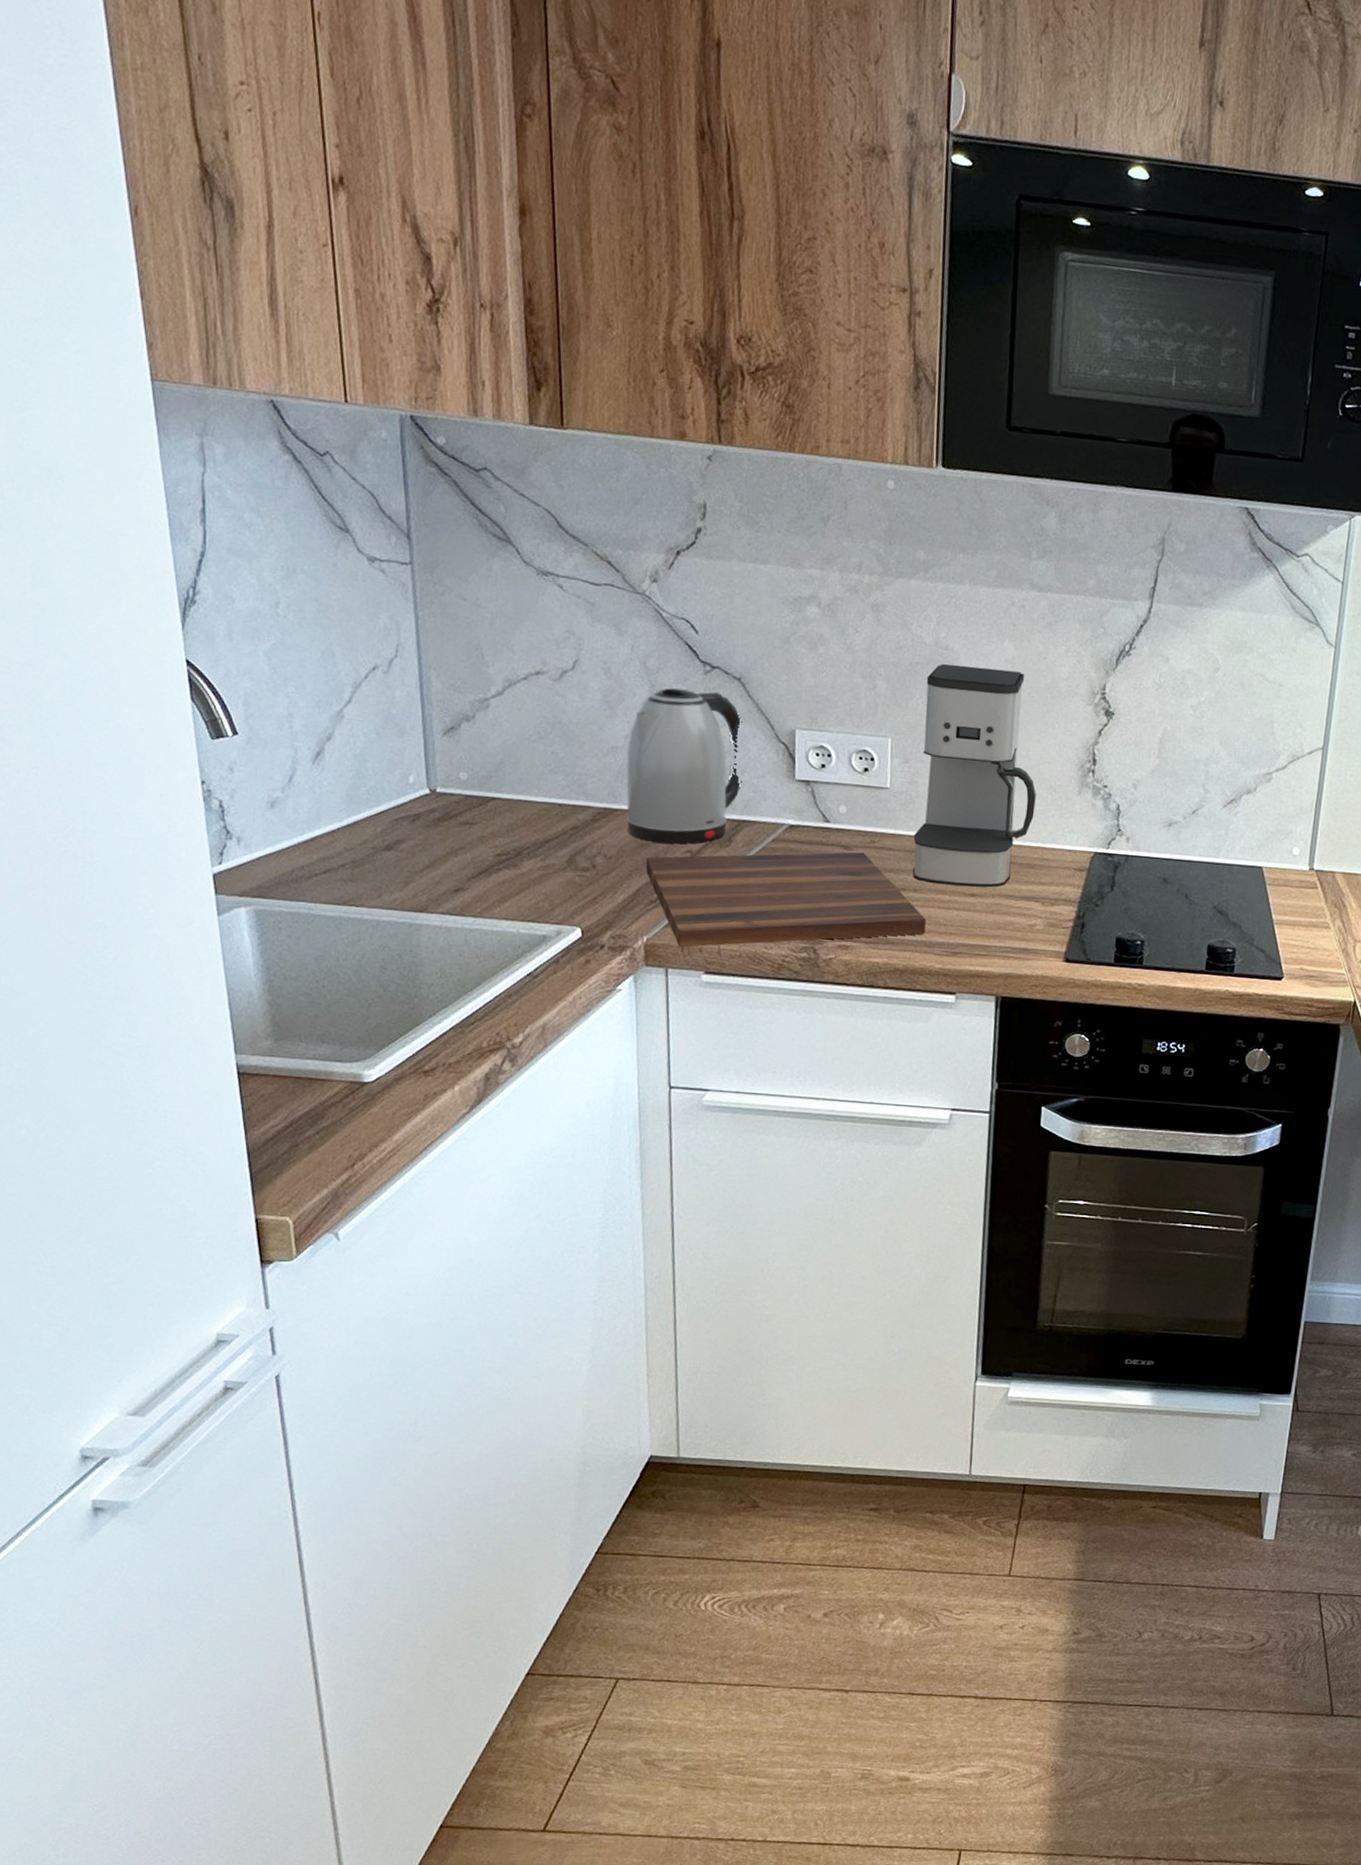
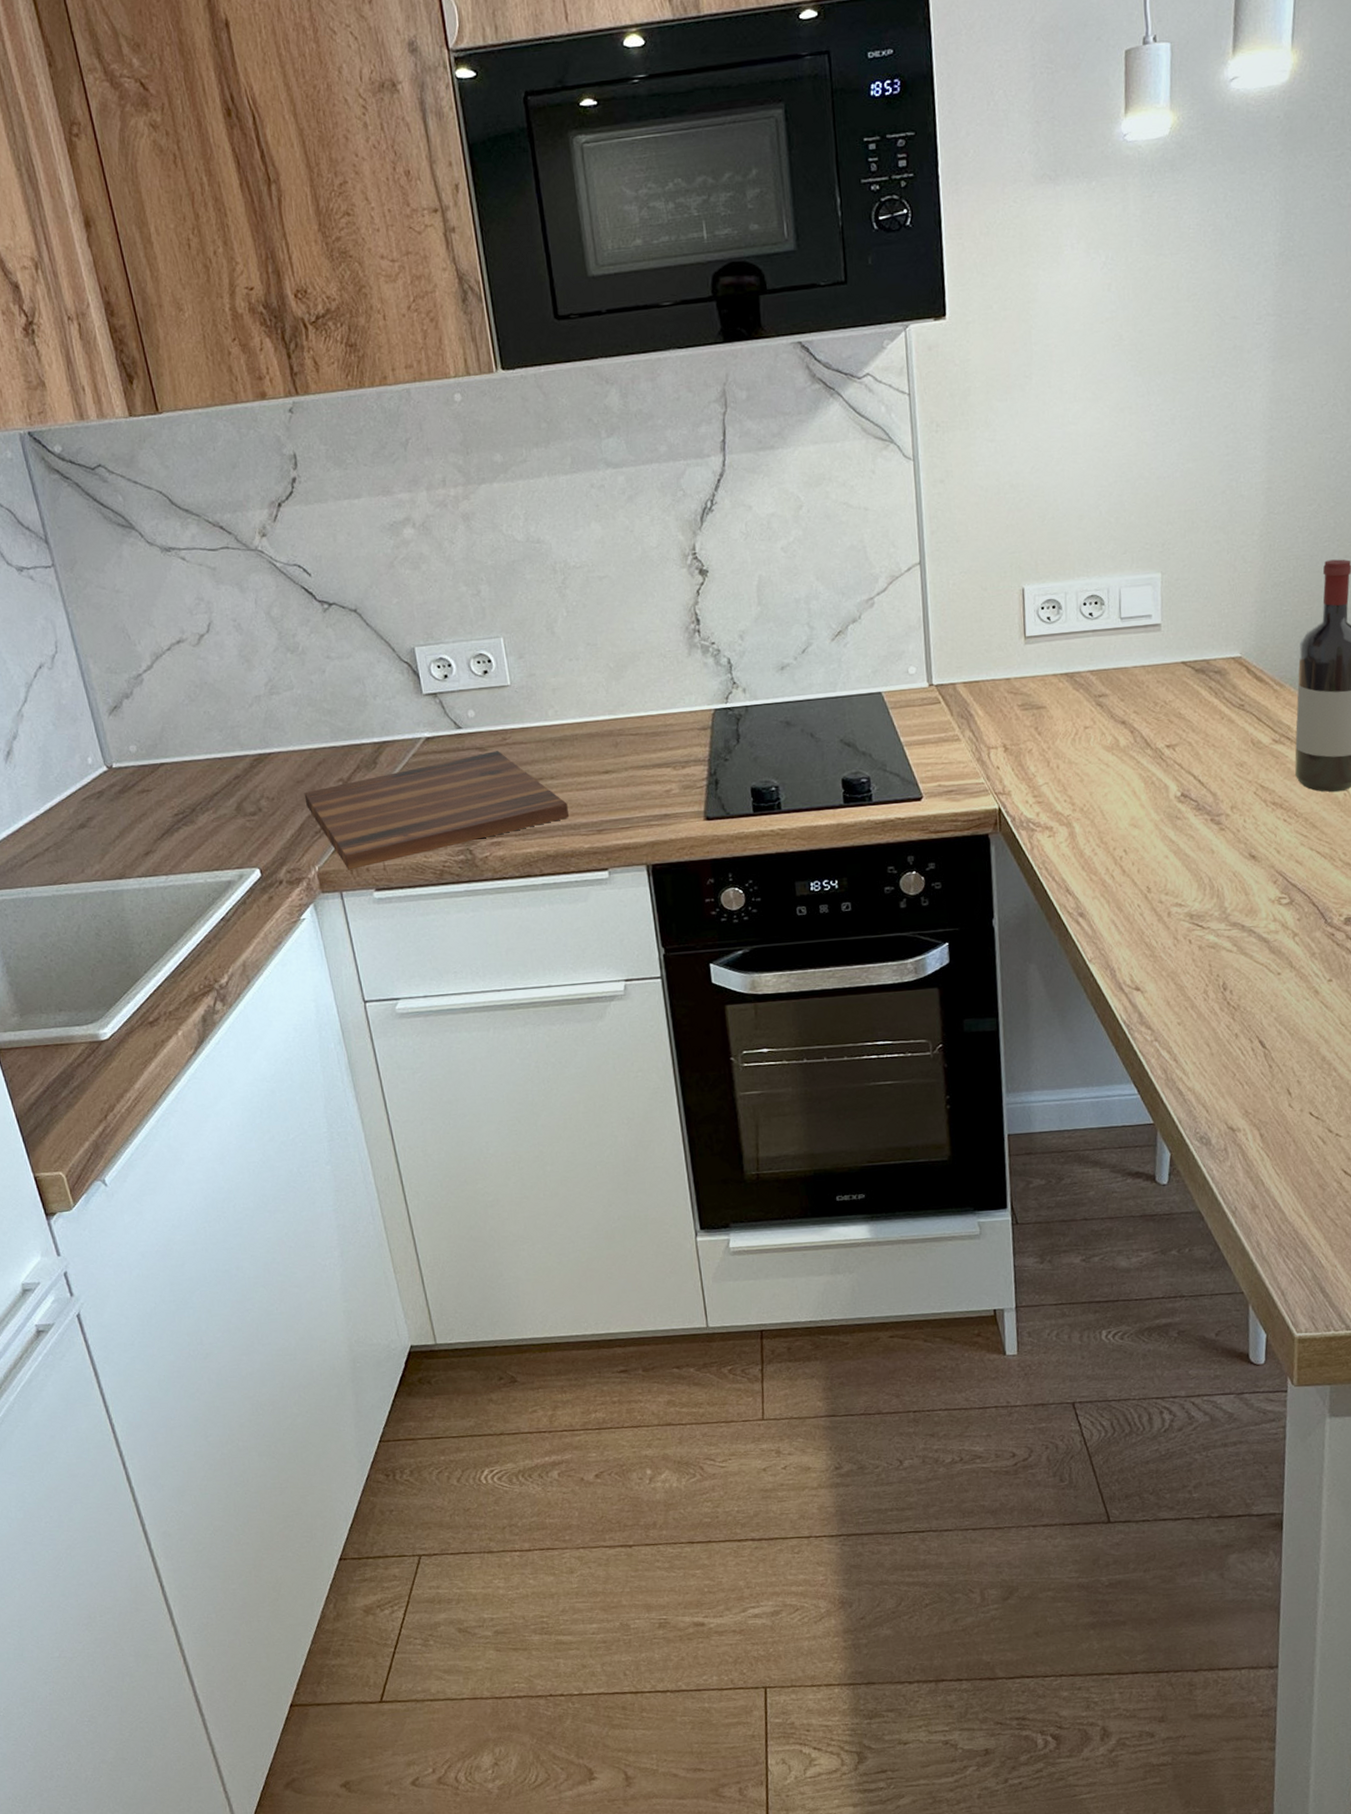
kettle: present [626,688,743,844] -> none [268,626,376,778]
coffee maker: present [913,664,1036,888] -> none [525,549,650,768]

